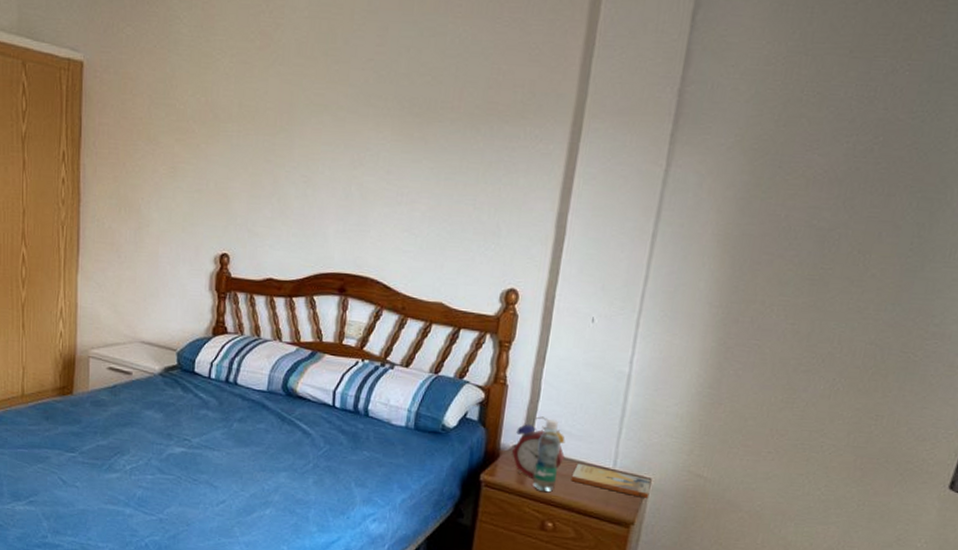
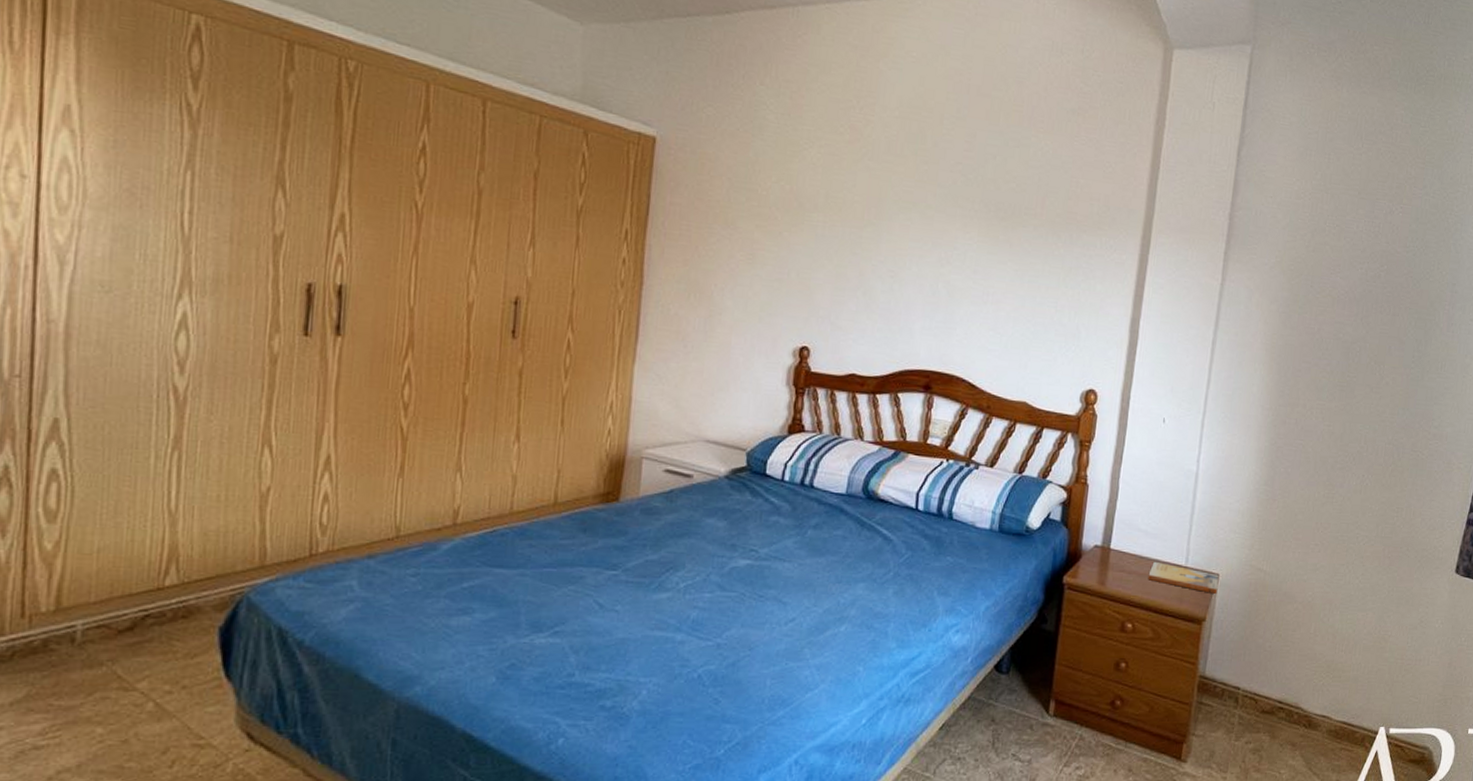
alarm clock: present [511,416,565,479] -> none [1092,515,1142,579]
bottle: present [533,419,561,493] -> none [1113,518,1138,593]

